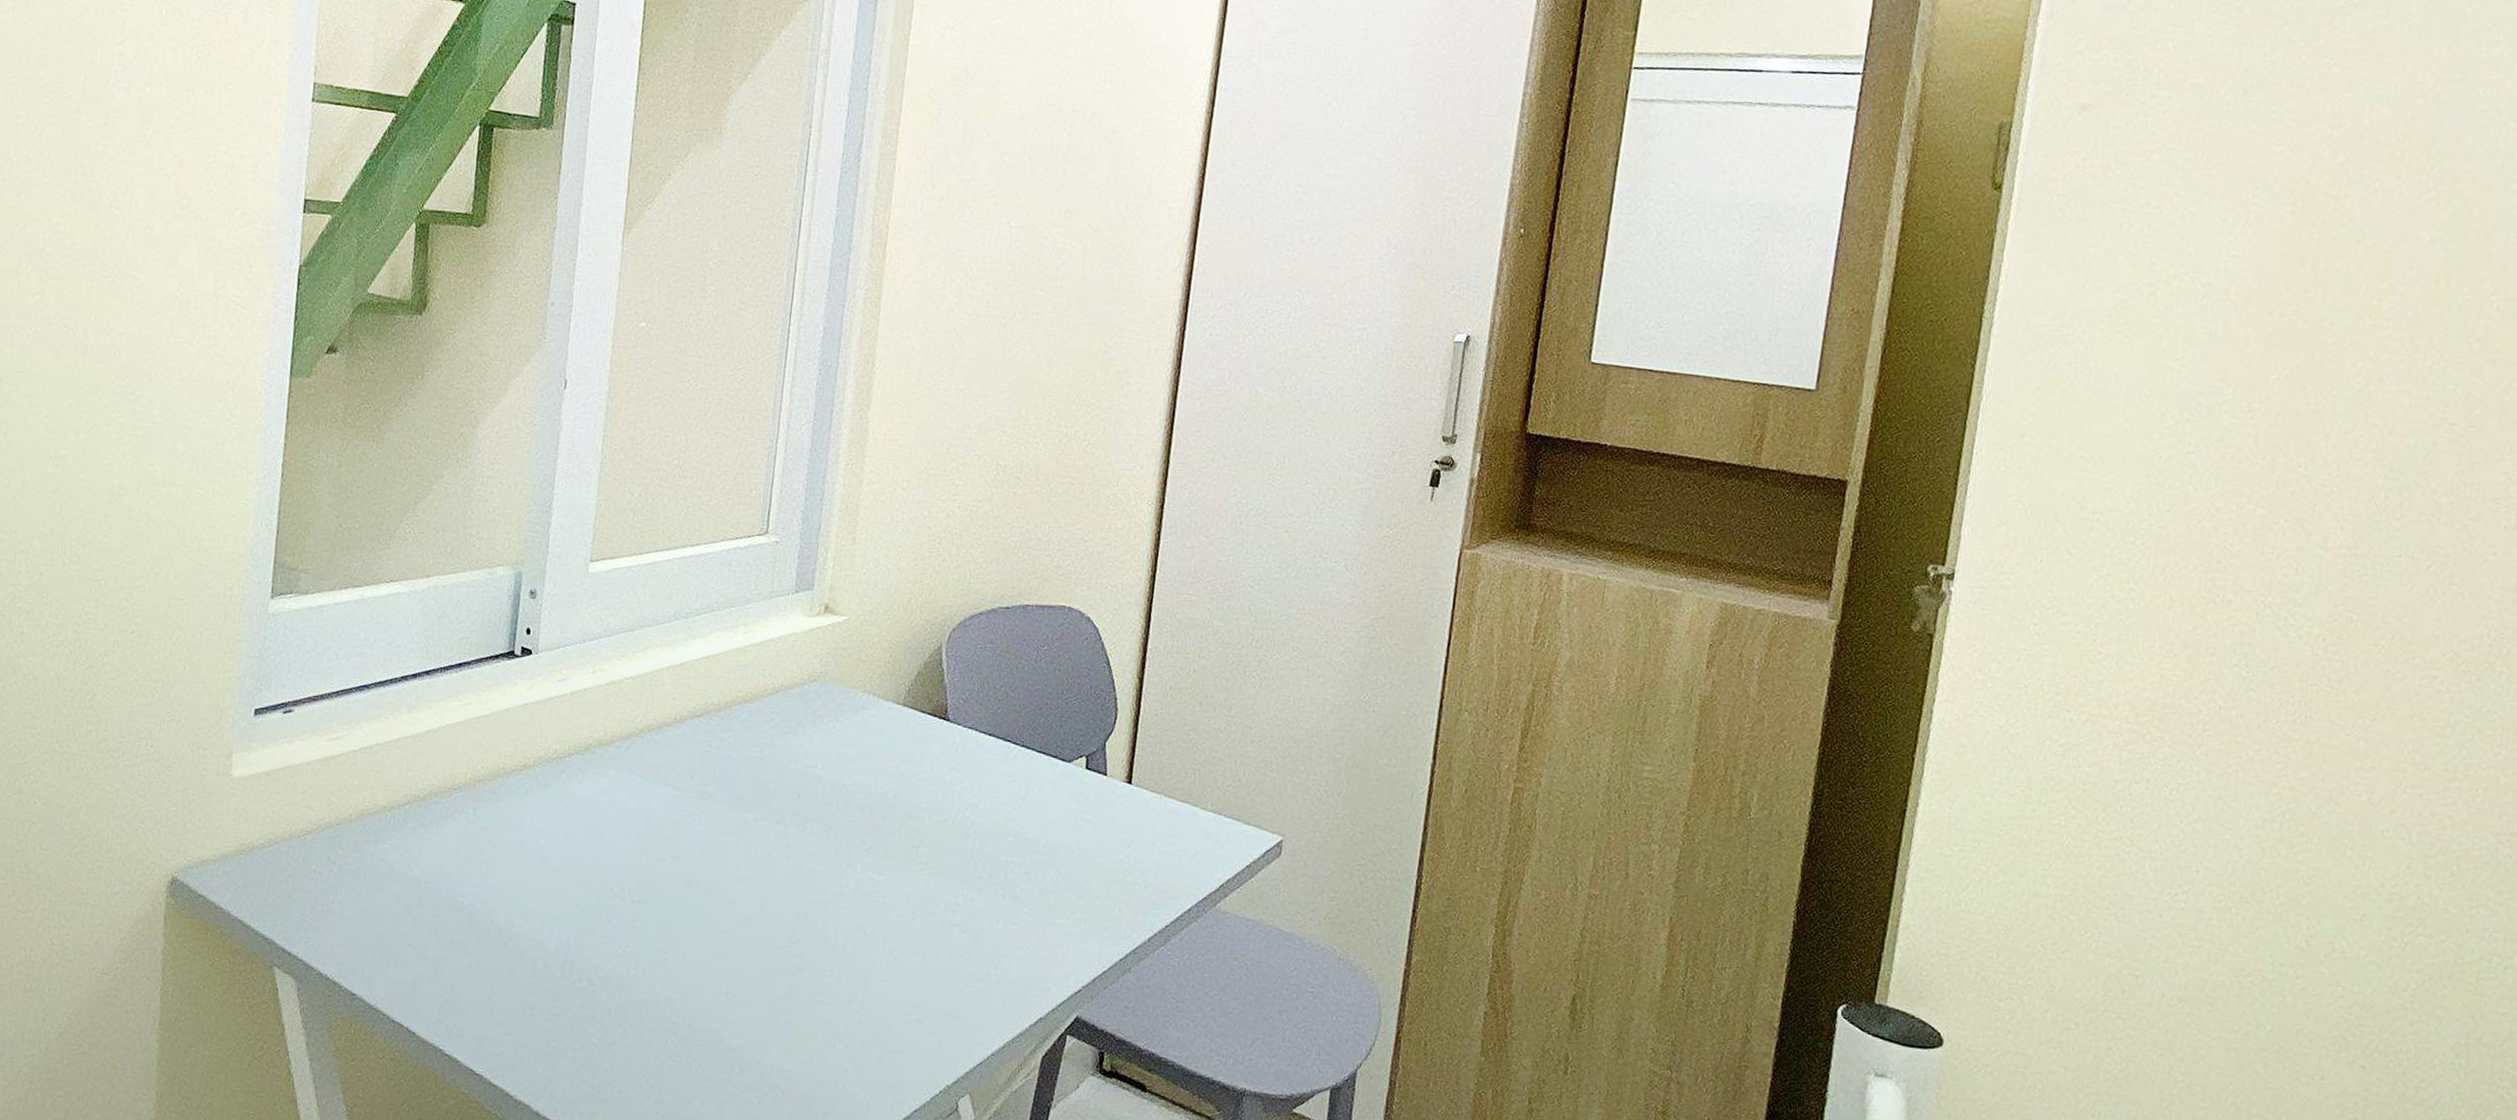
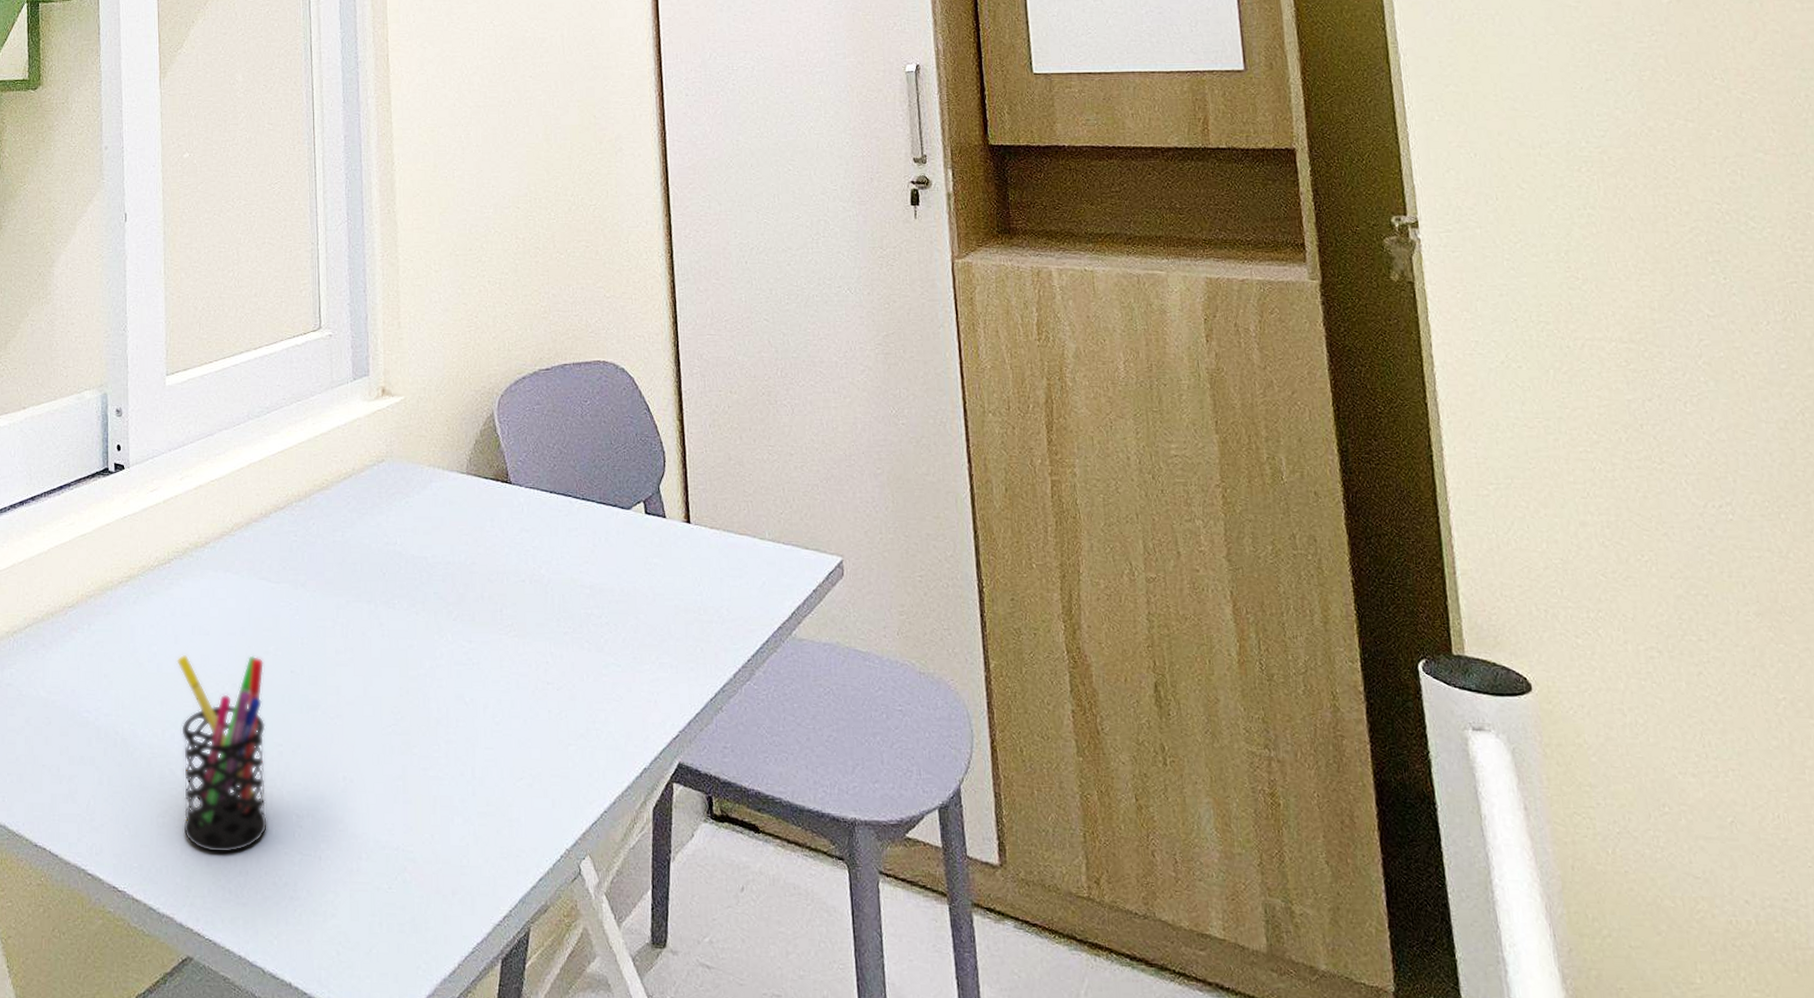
pen holder: none [551,851,659,1051] -> present [177,654,268,854]

